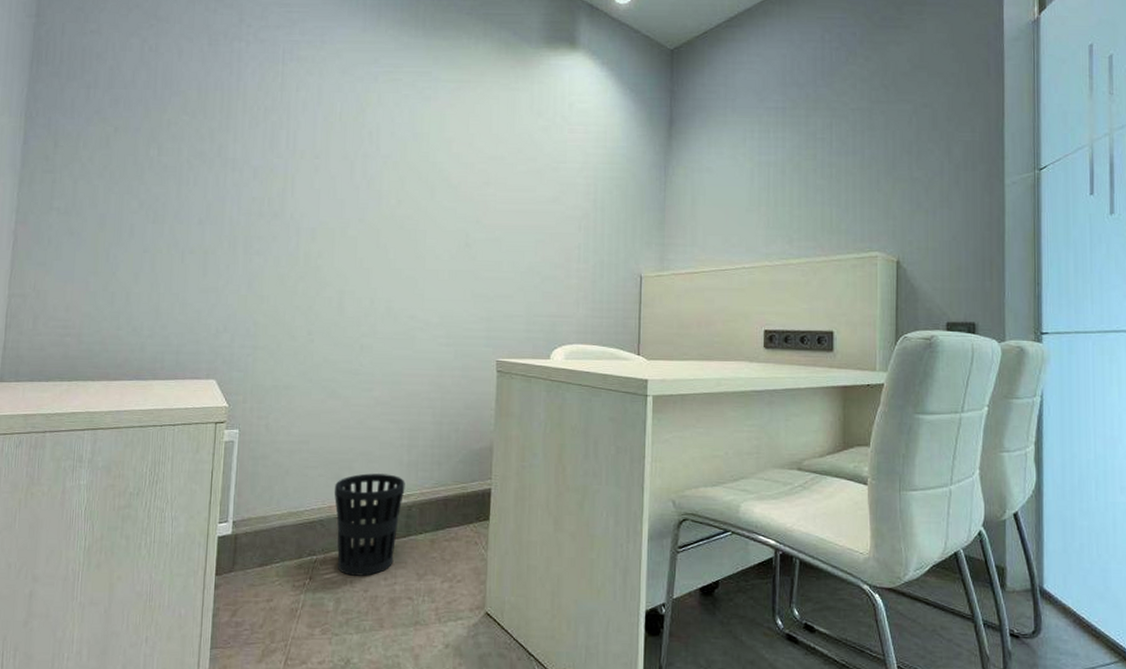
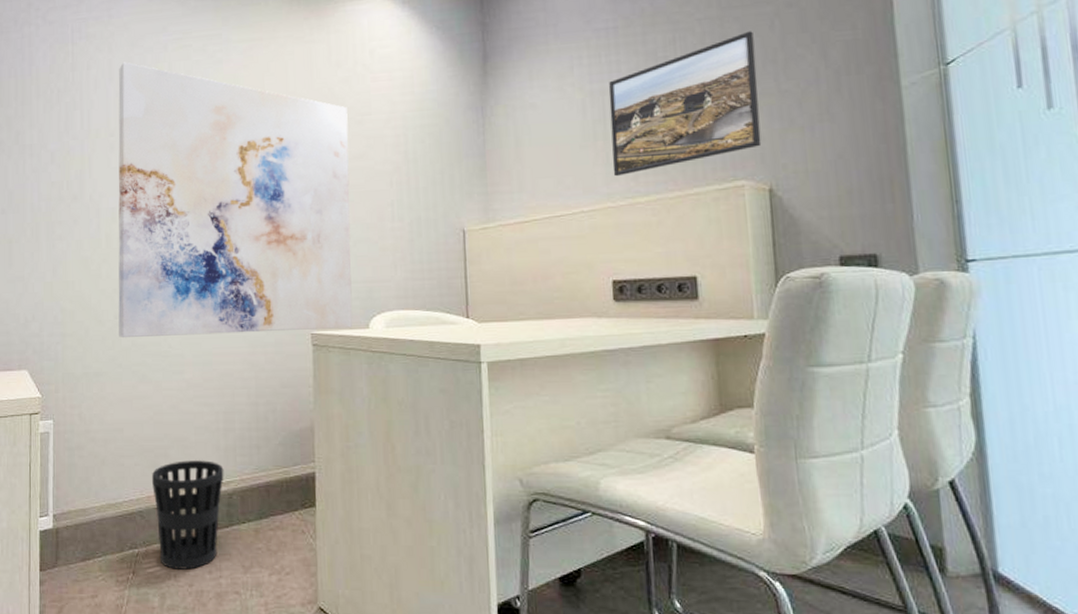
wall art: none [311,88,545,358] -> present [118,62,353,337]
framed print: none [772,124,895,239] -> present [609,31,762,177]

